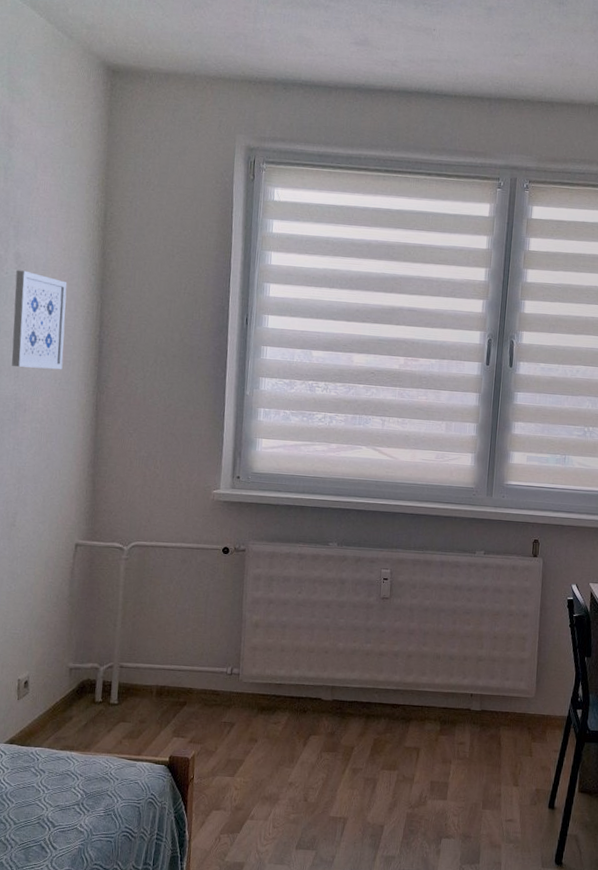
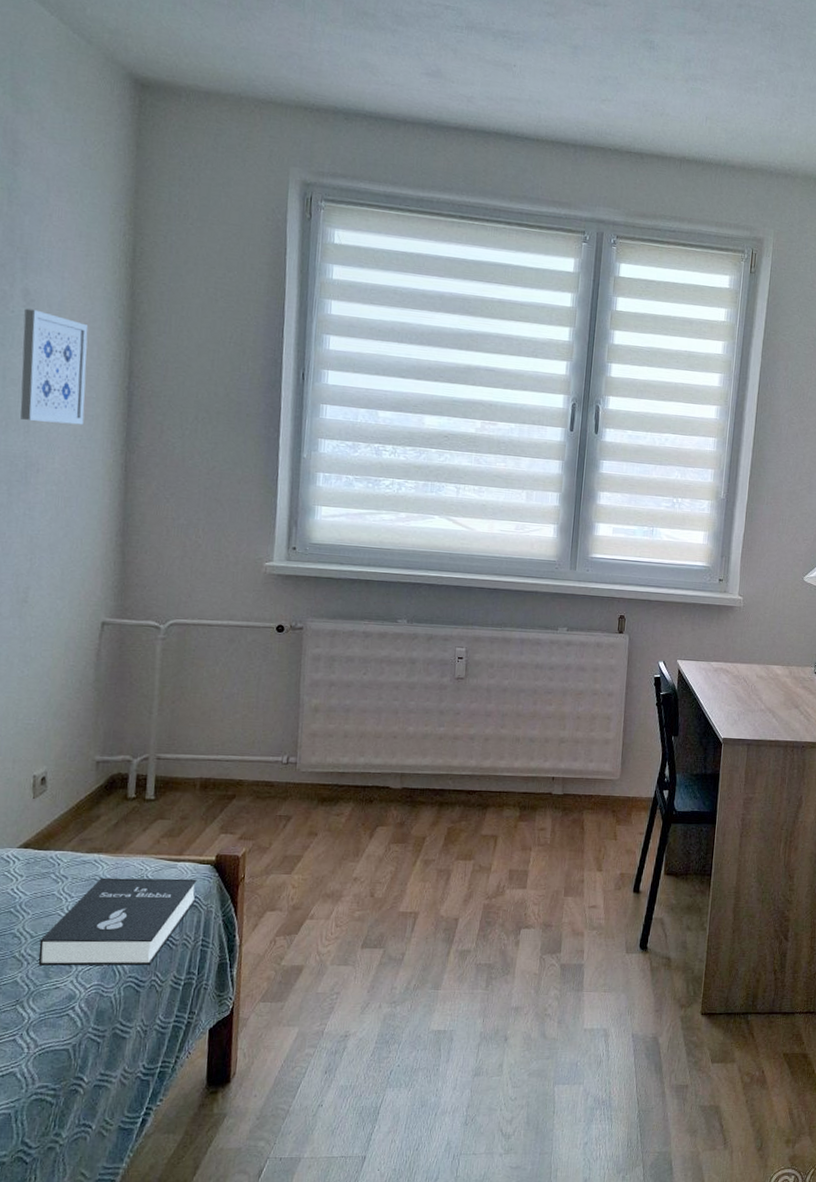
booklet: none [20,773,153,855] -> present [39,877,197,966]

